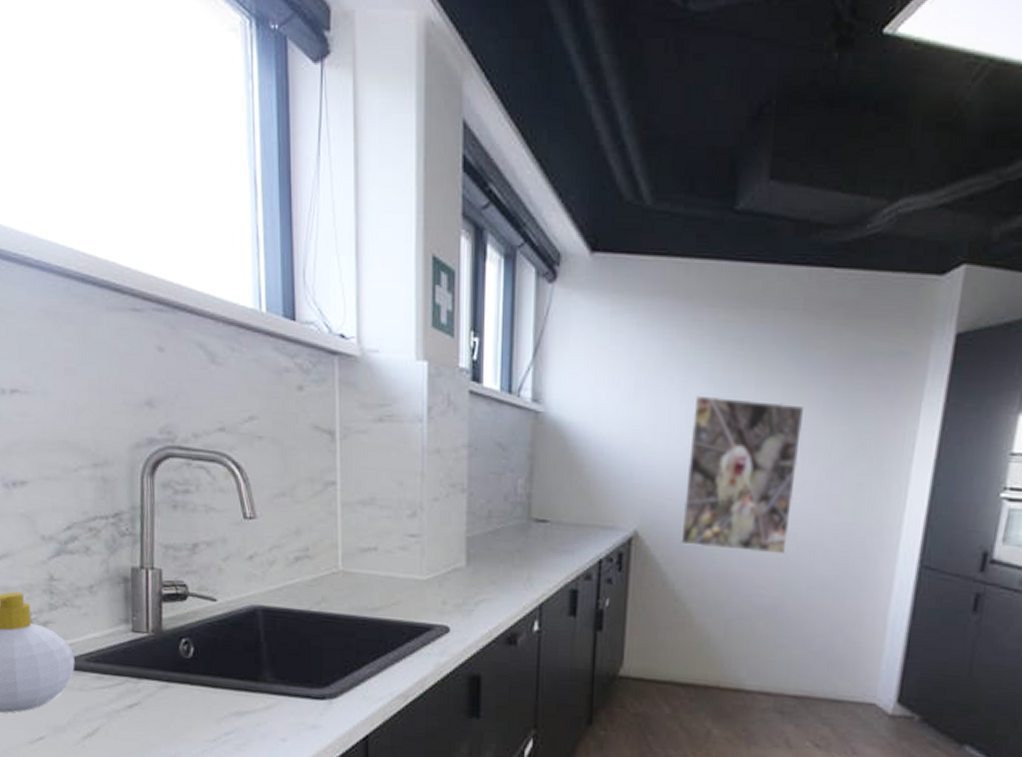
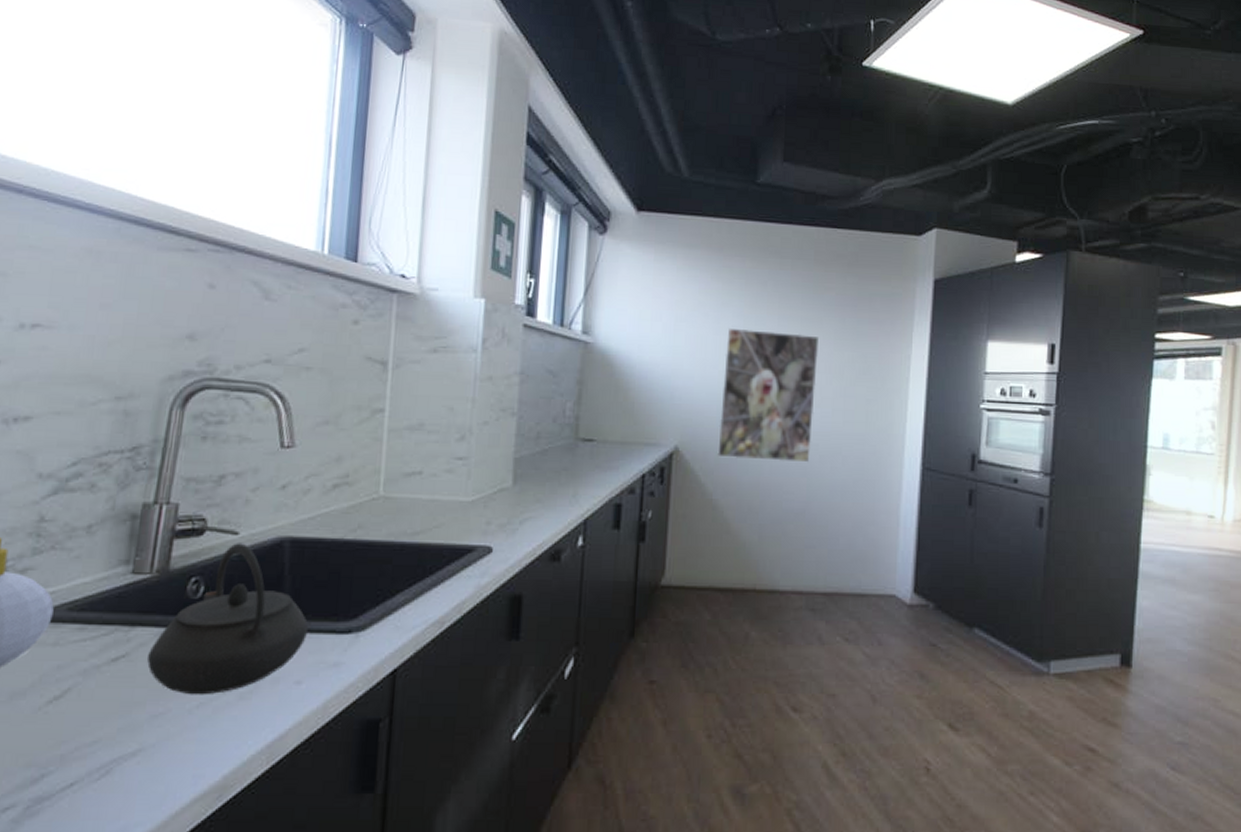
kettle: none [155,609,288,744] -> present [146,543,309,695]

